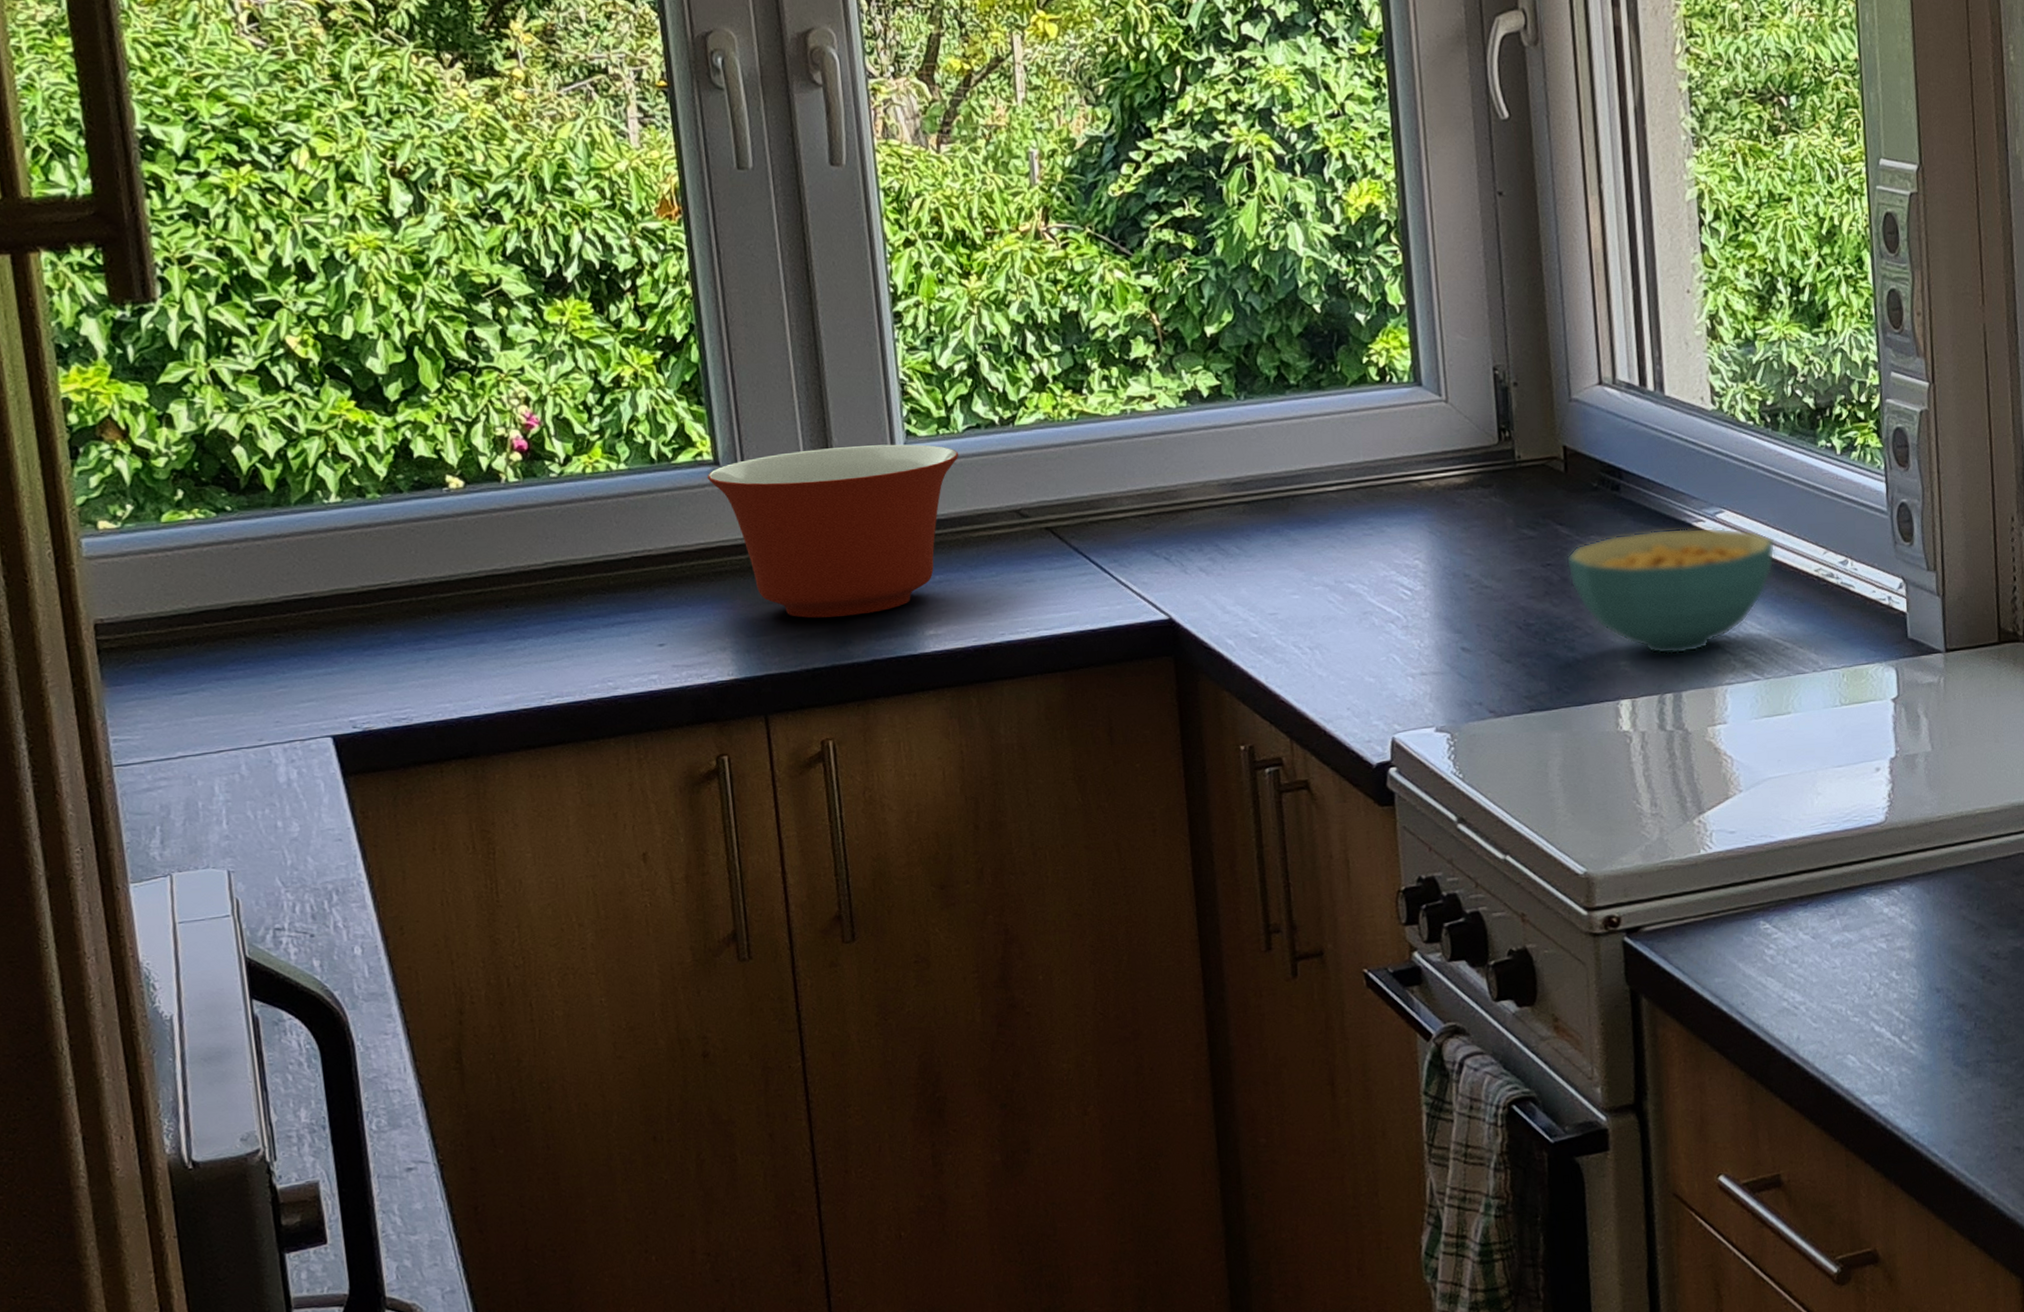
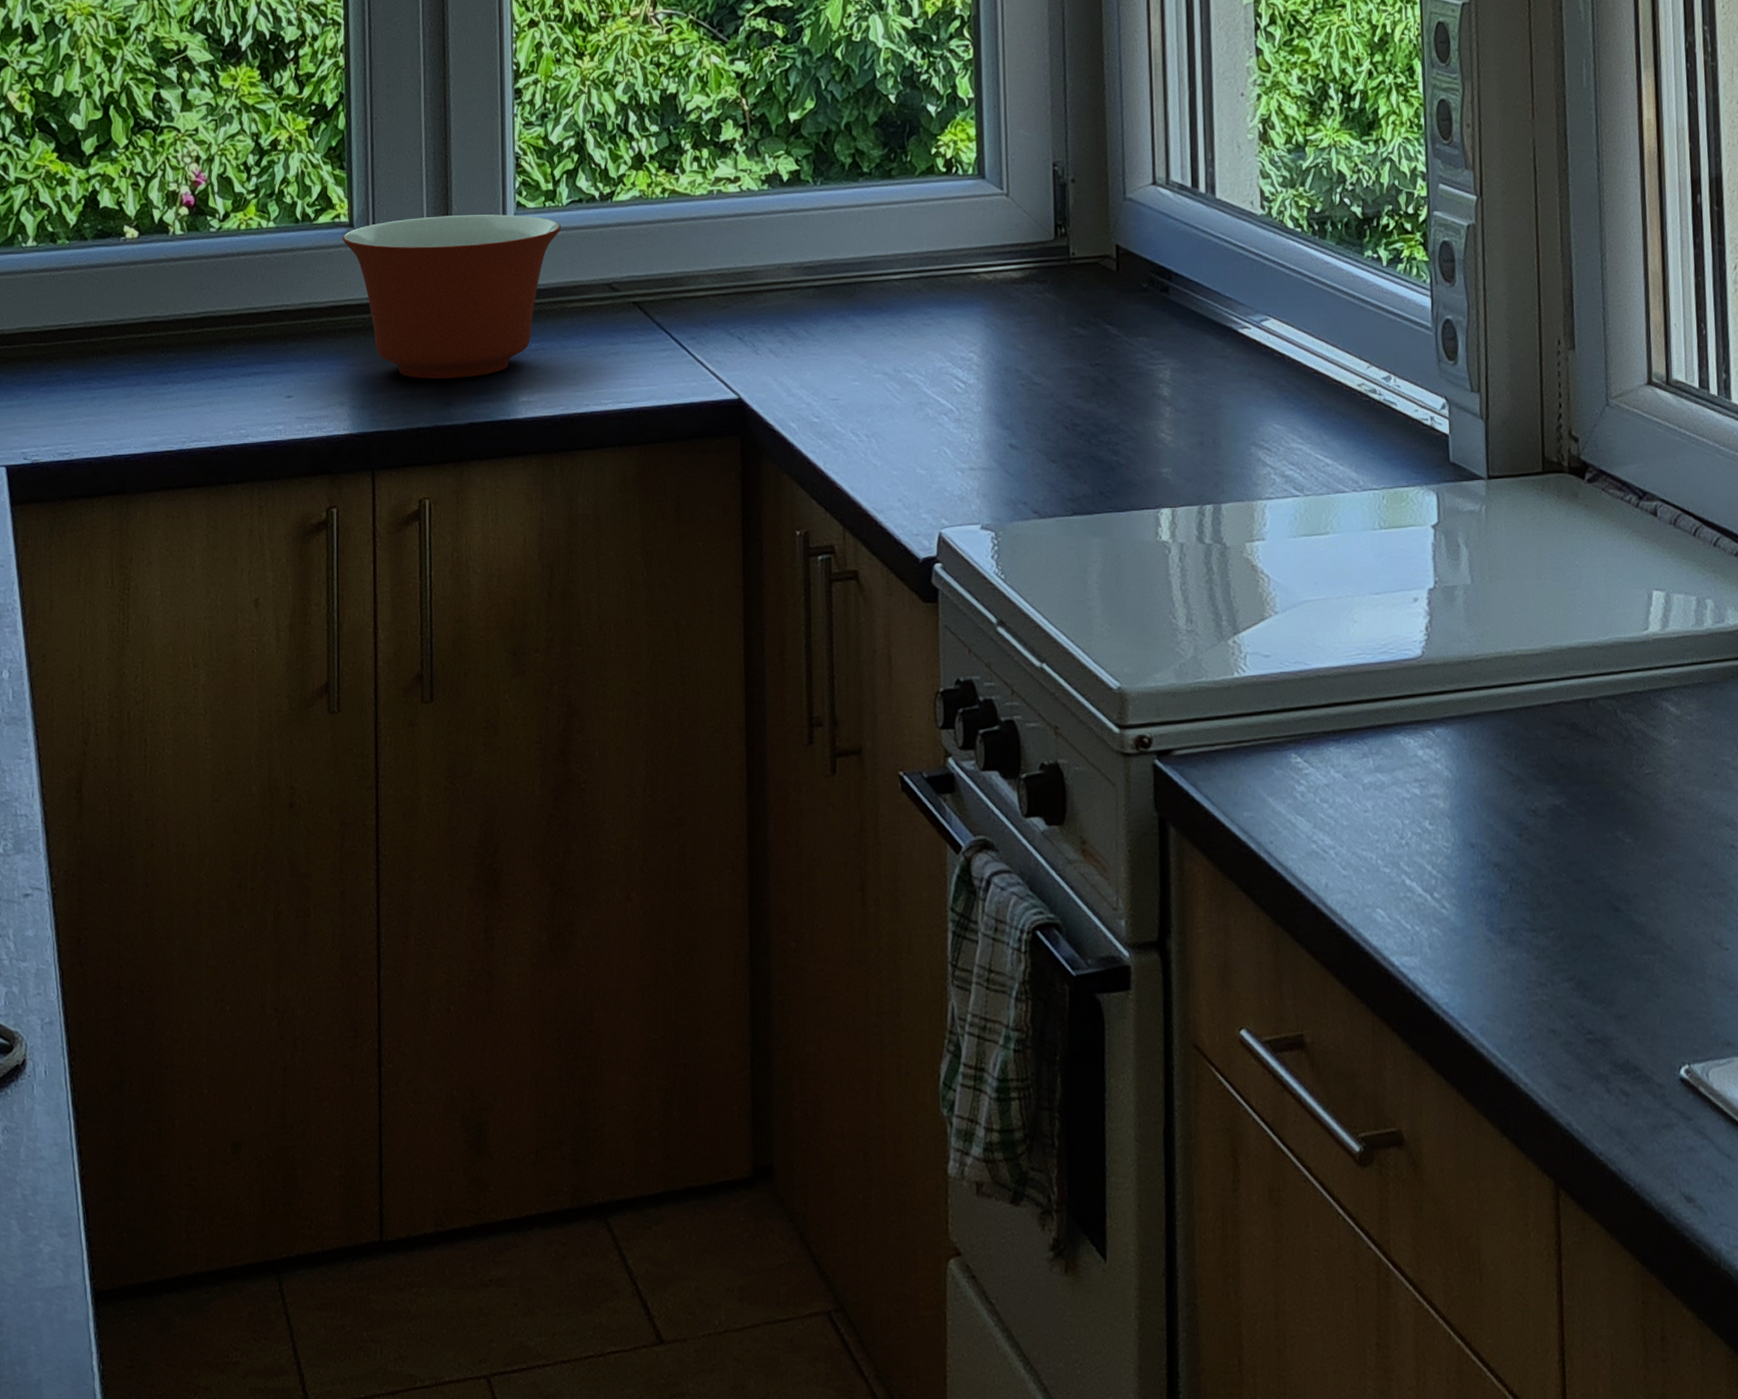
cereal bowl: present [1566,527,1776,654] -> none [1114,334,1319,464]

